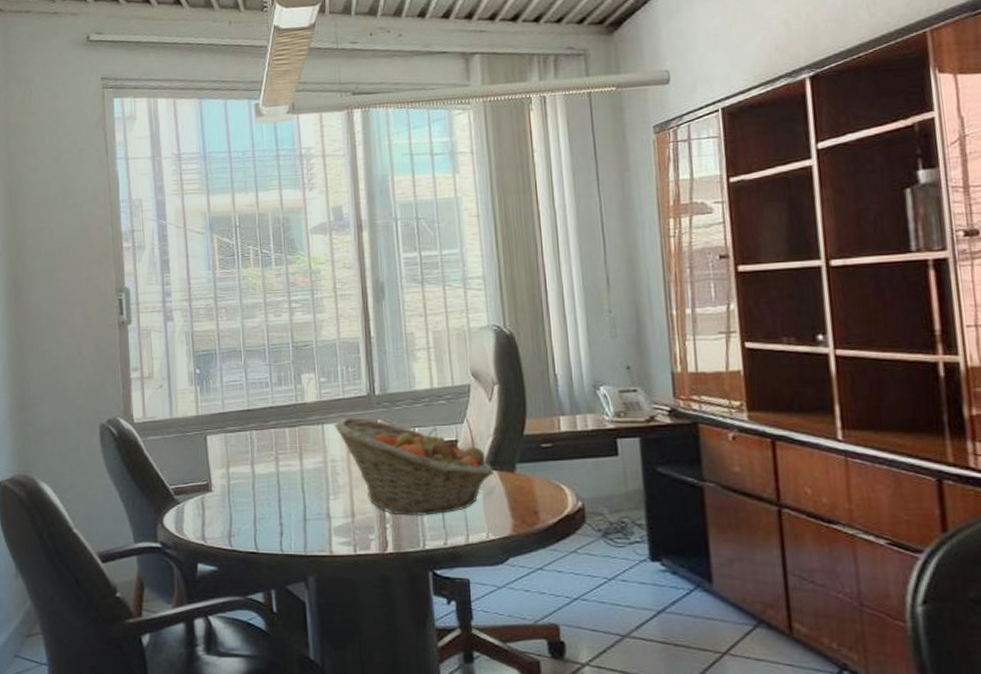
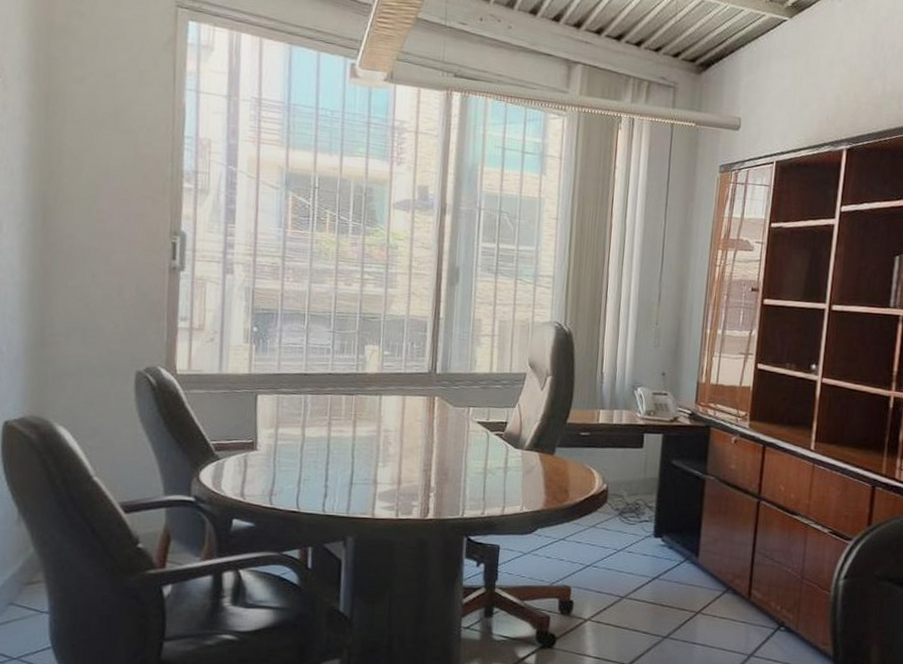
fruit basket: present [333,417,494,517] -> none [391,392,535,488]

